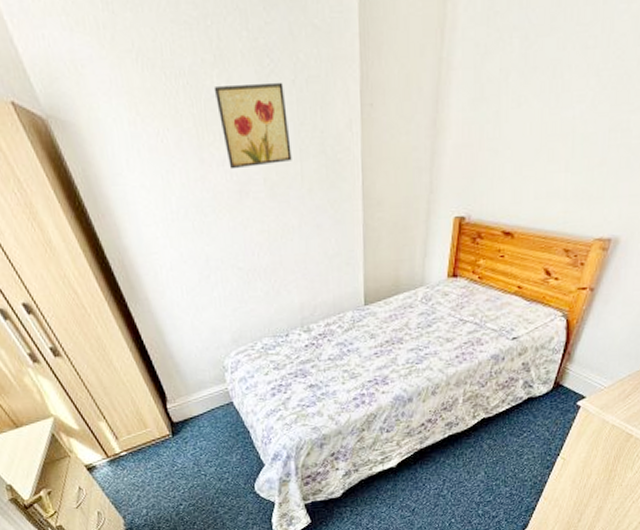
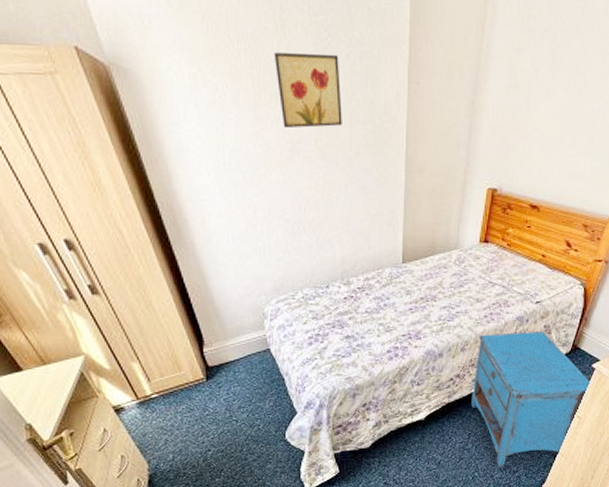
nightstand: none [445,369,574,513] -> present [471,331,590,467]

